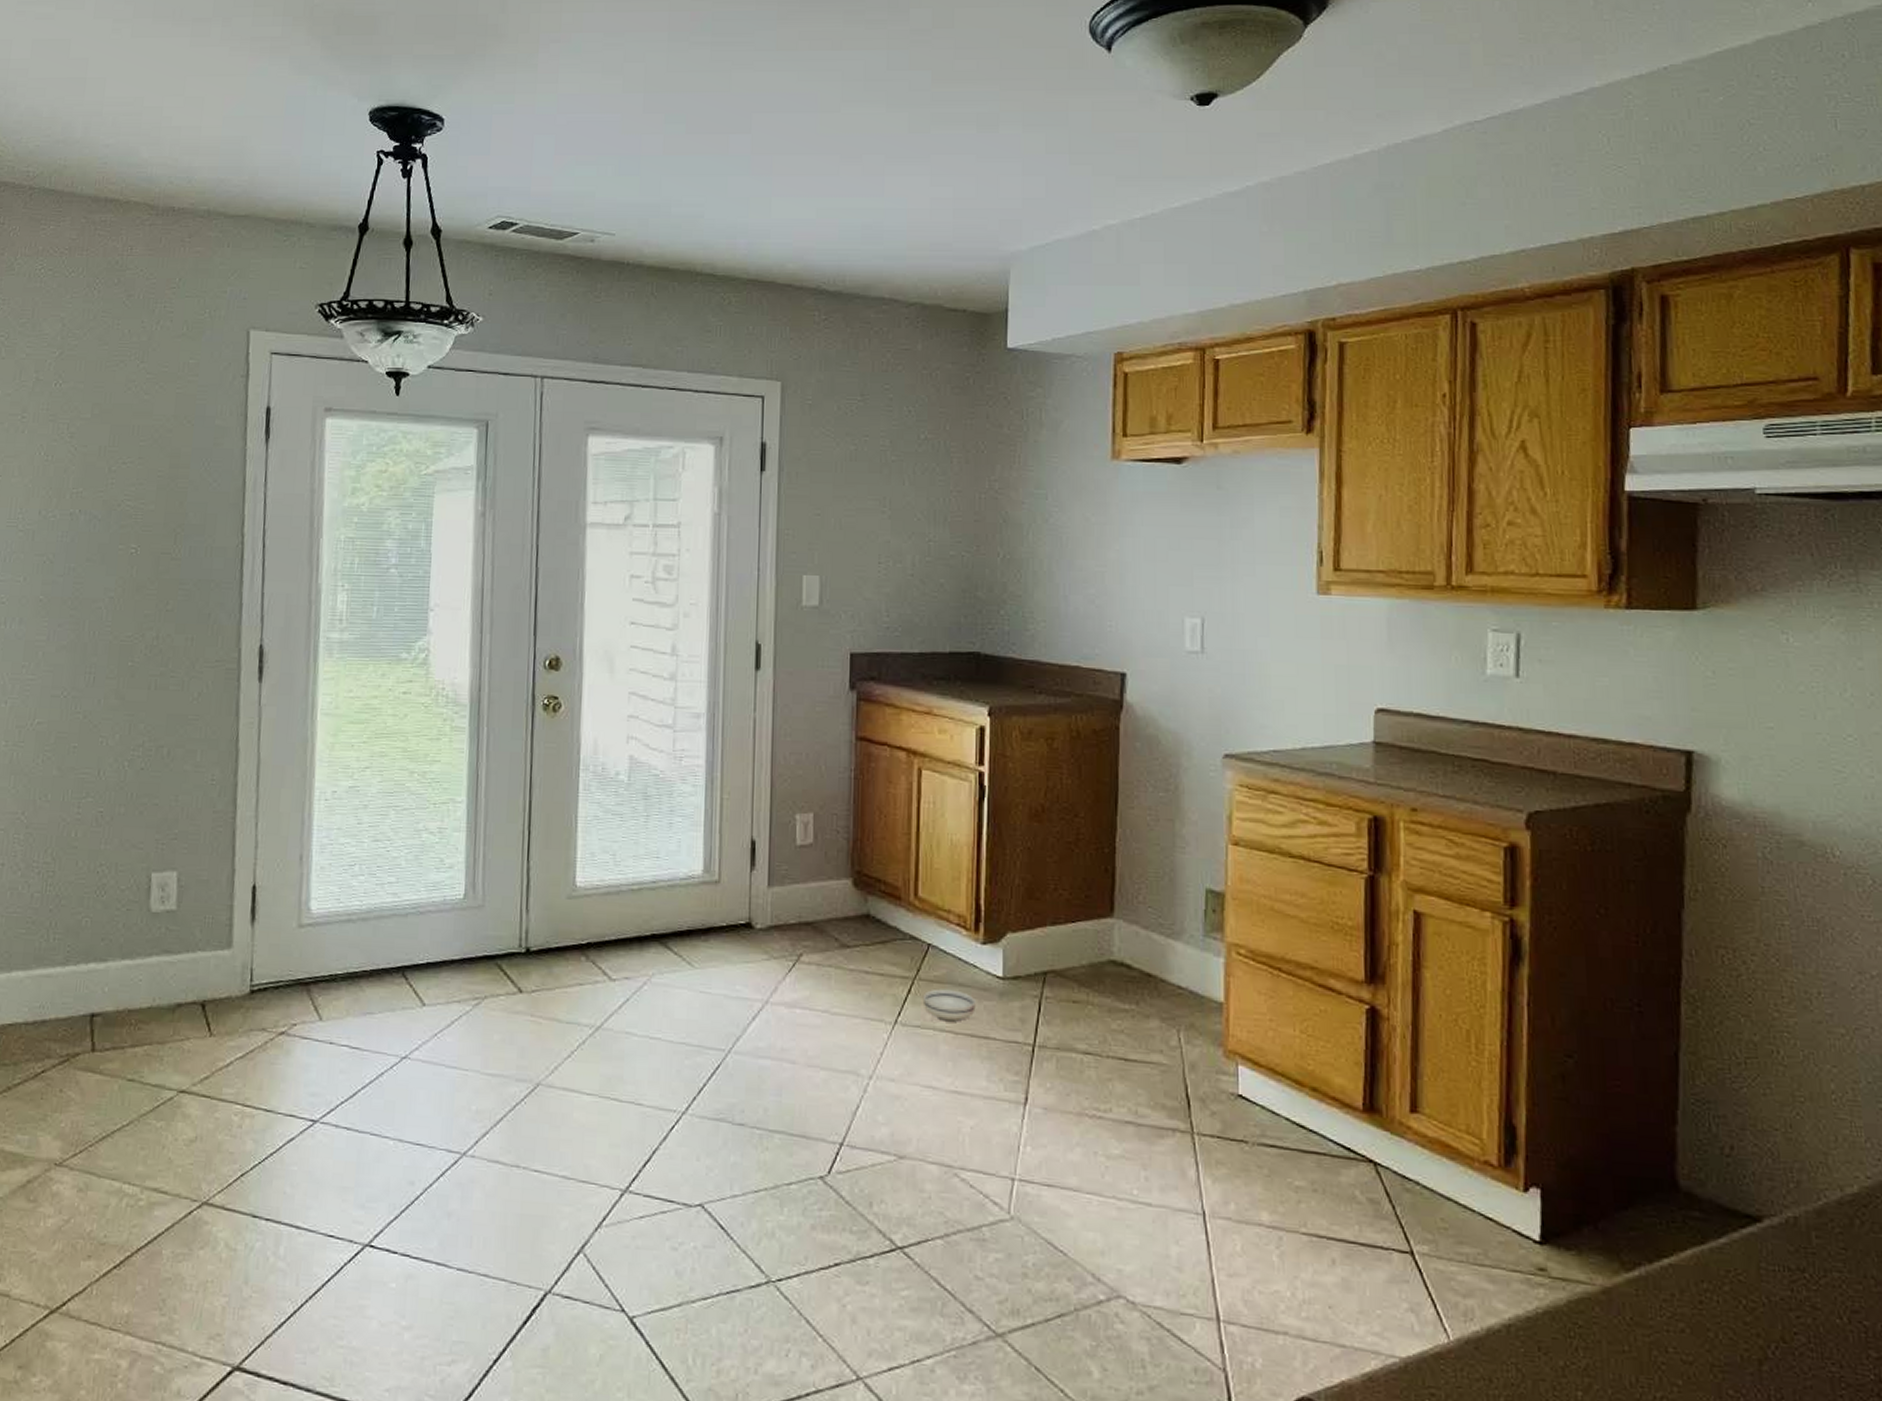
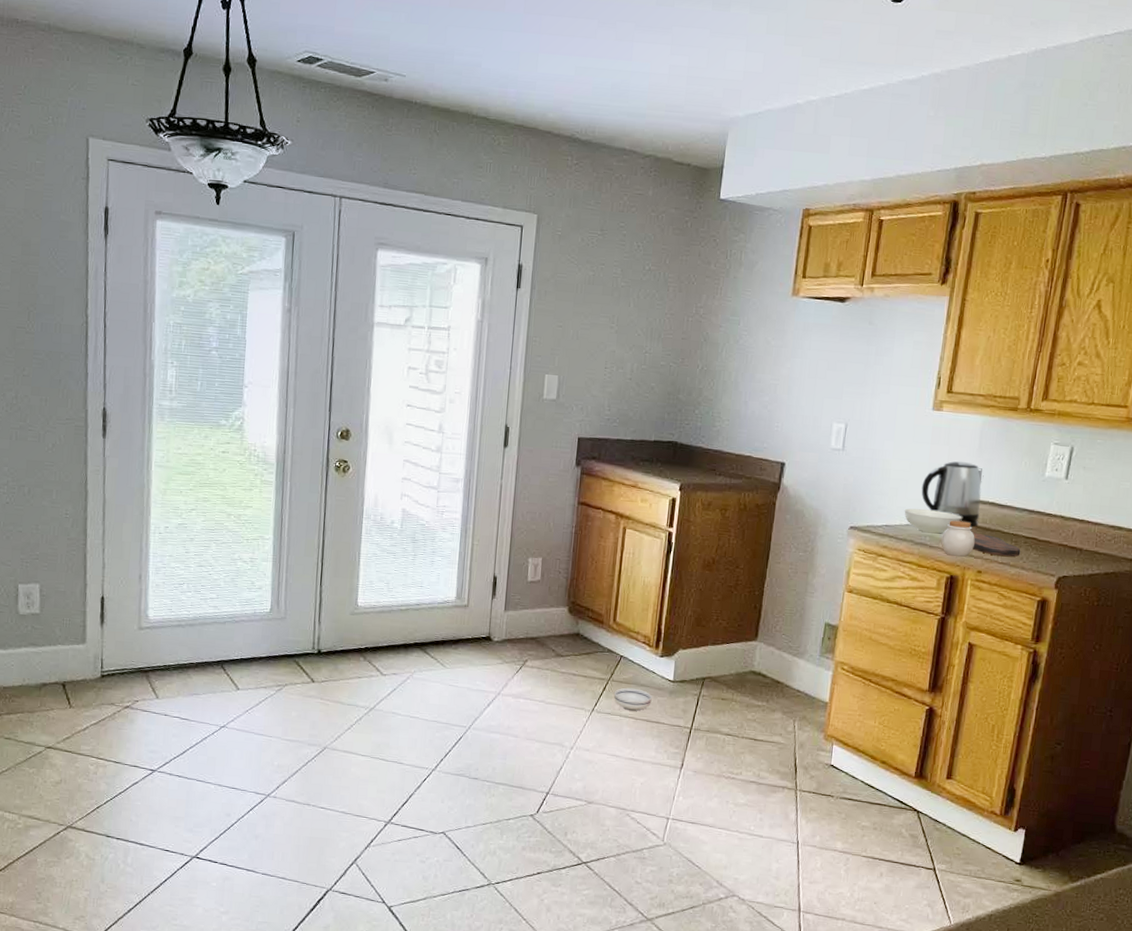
bowl: none [1296,726,1379,760] -> present [904,508,962,534]
kettle: none [1316,659,1403,749] -> present [921,461,984,528]
jar: none [1354,740,1403,791] -> present [941,520,976,558]
cutting board: none [1396,755,1469,788] -> present [972,532,1021,557]

